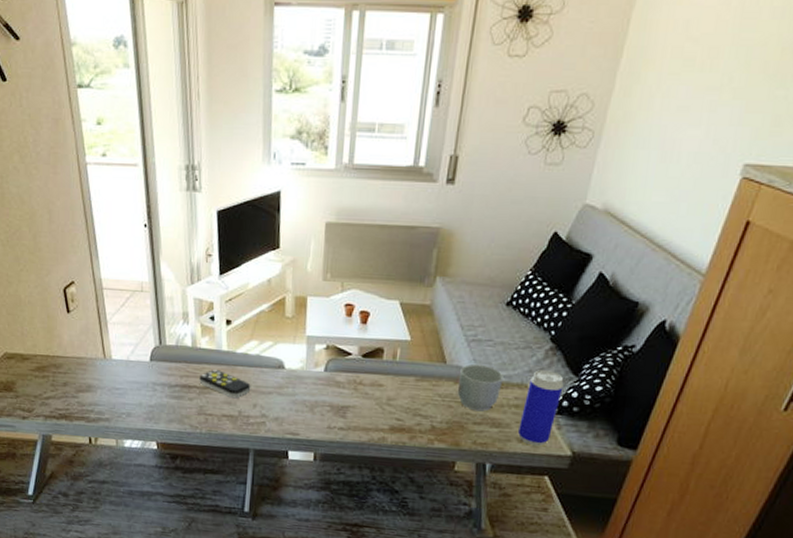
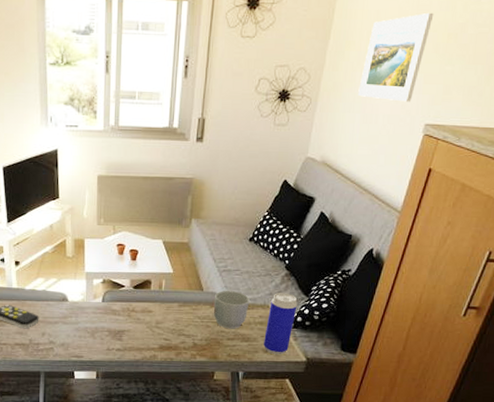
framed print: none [656,21,764,136] -> present [358,12,434,102]

